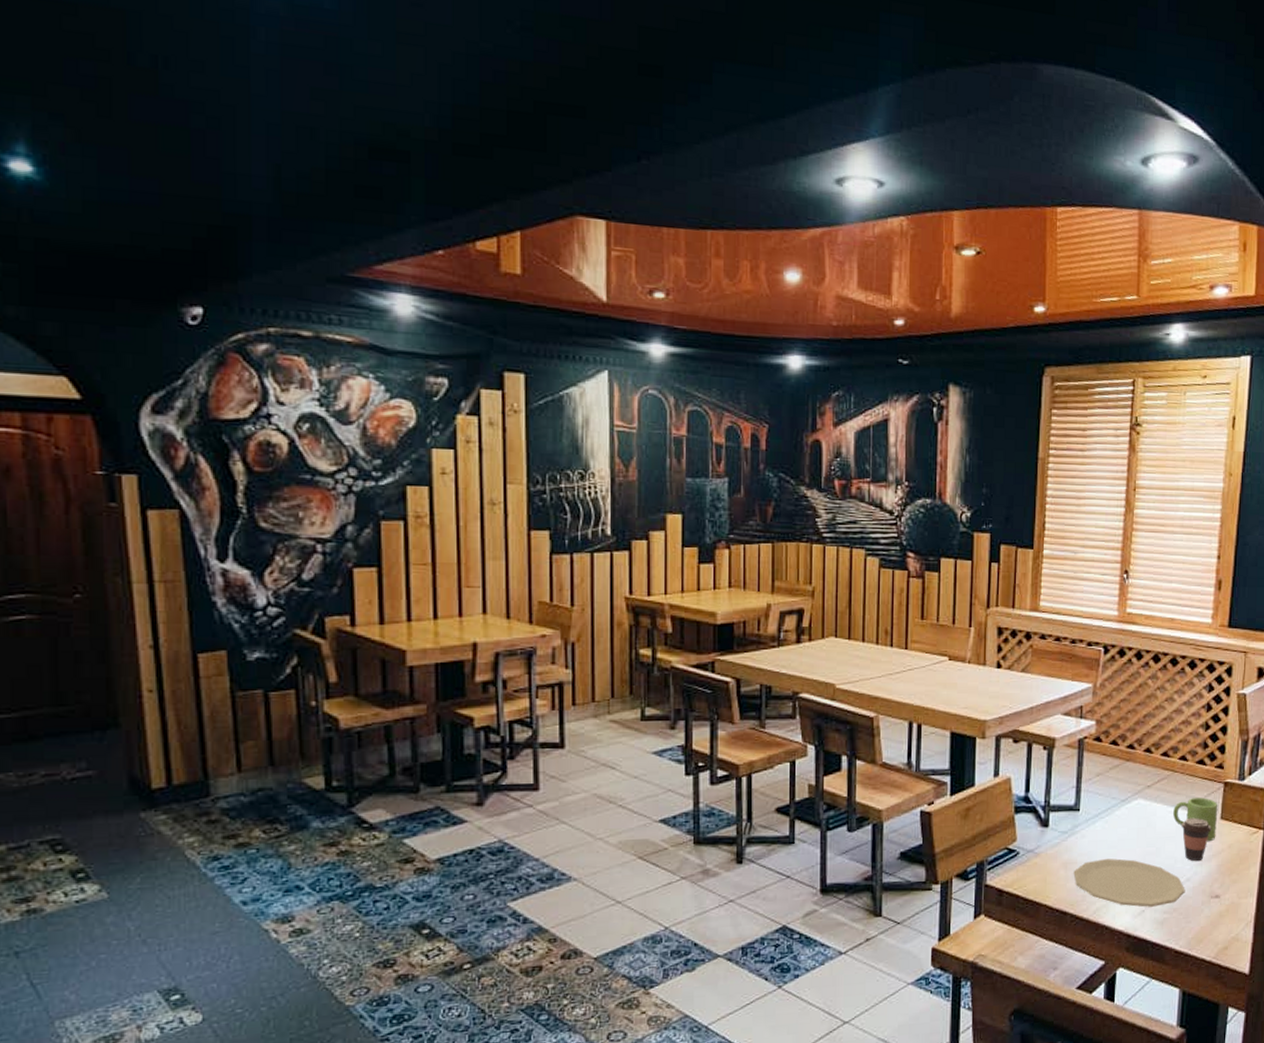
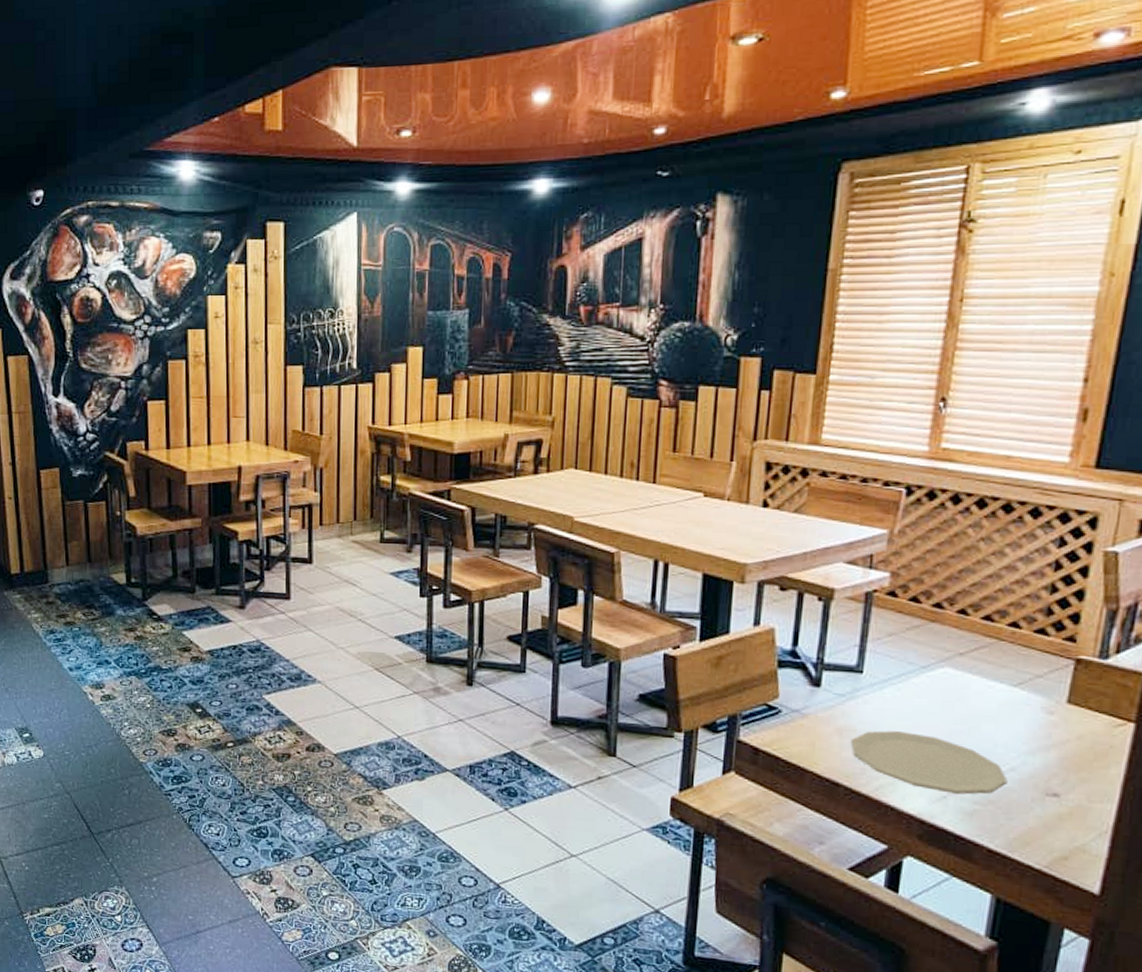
mug: present [1173,797,1218,841] -> none [995,673,1065,728]
coffee cup: present [1181,817,1212,862] -> none [1006,696,1053,750]

